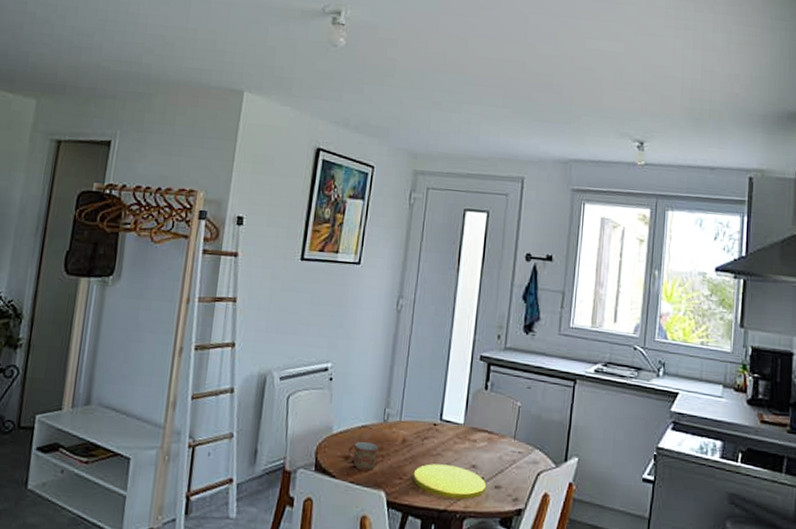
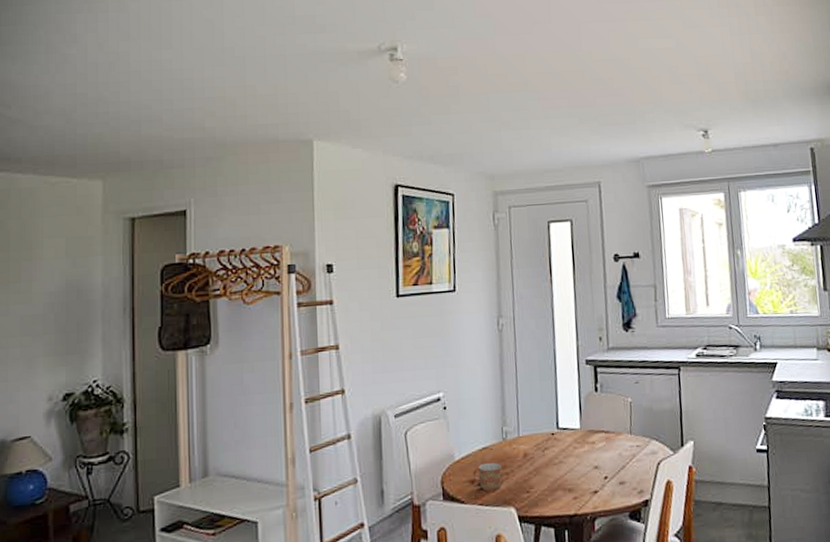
plate: present [413,463,487,499] -> none [539,470,612,502]

